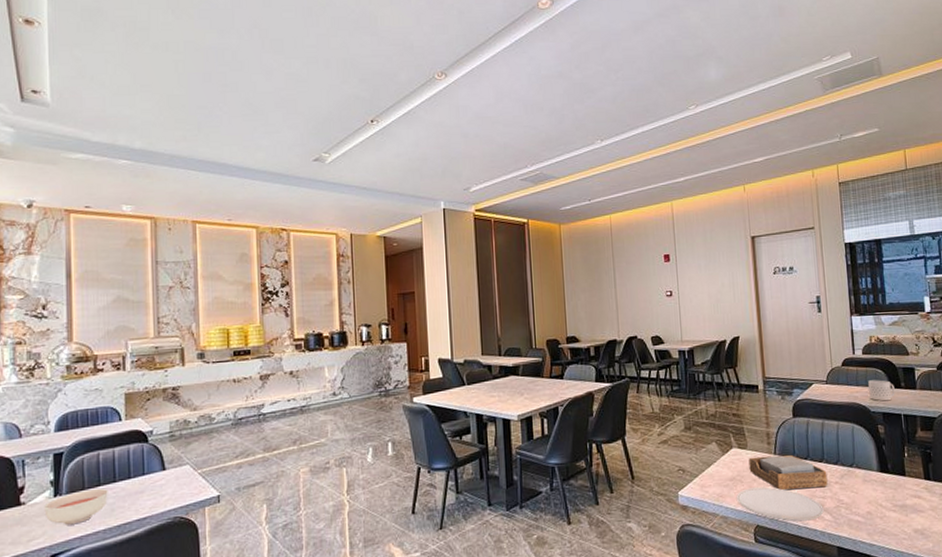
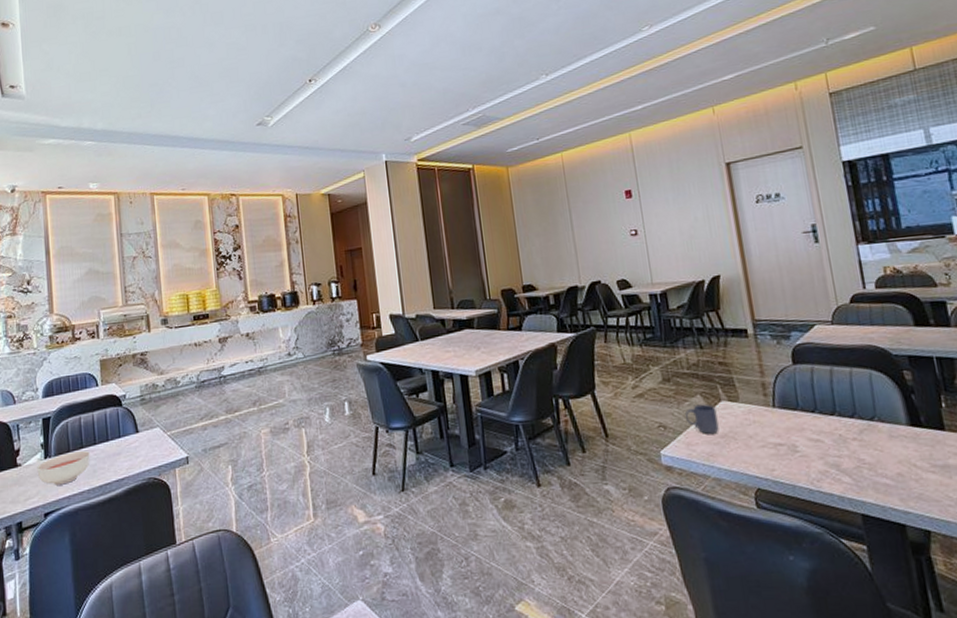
cup: none [701,450,729,477] -> present [684,404,719,434]
plate: present [736,487,824,522] -> none [730,444,841,485]
napkin holder: present [748,454,828,491] -> none [742,407,844,449]
mug: present [868,380,895,401] -> none [886,317,923,343]

